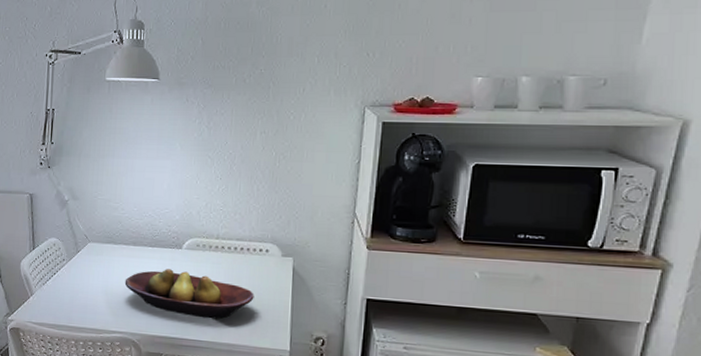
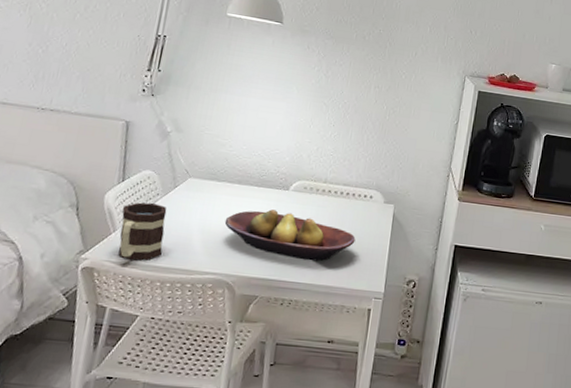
mug: none [36,267,73,321] -> present [118,202,167,261]

